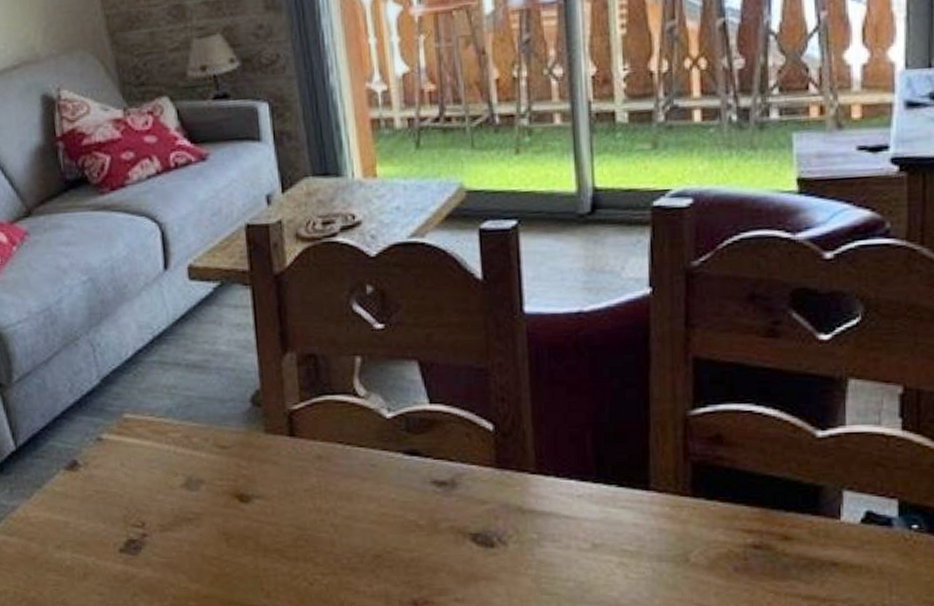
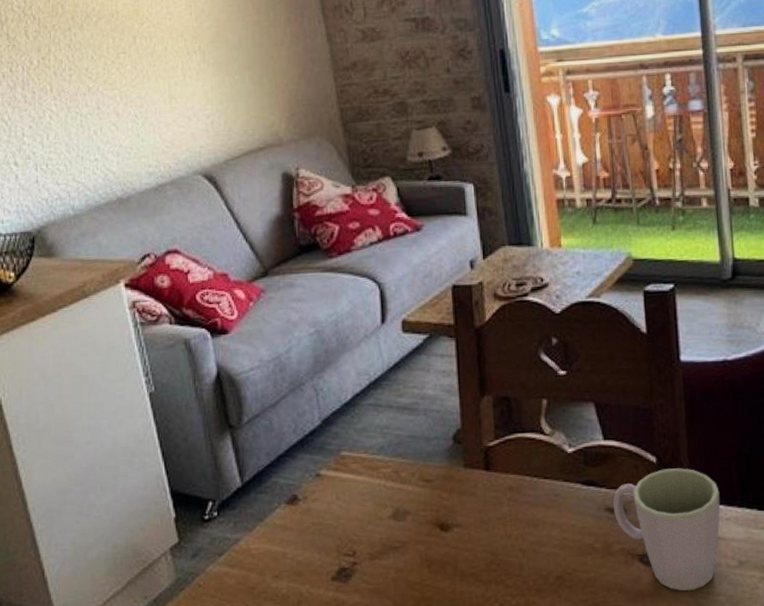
mug: none [440,437,571,575] -> present [612,468,720,591]

